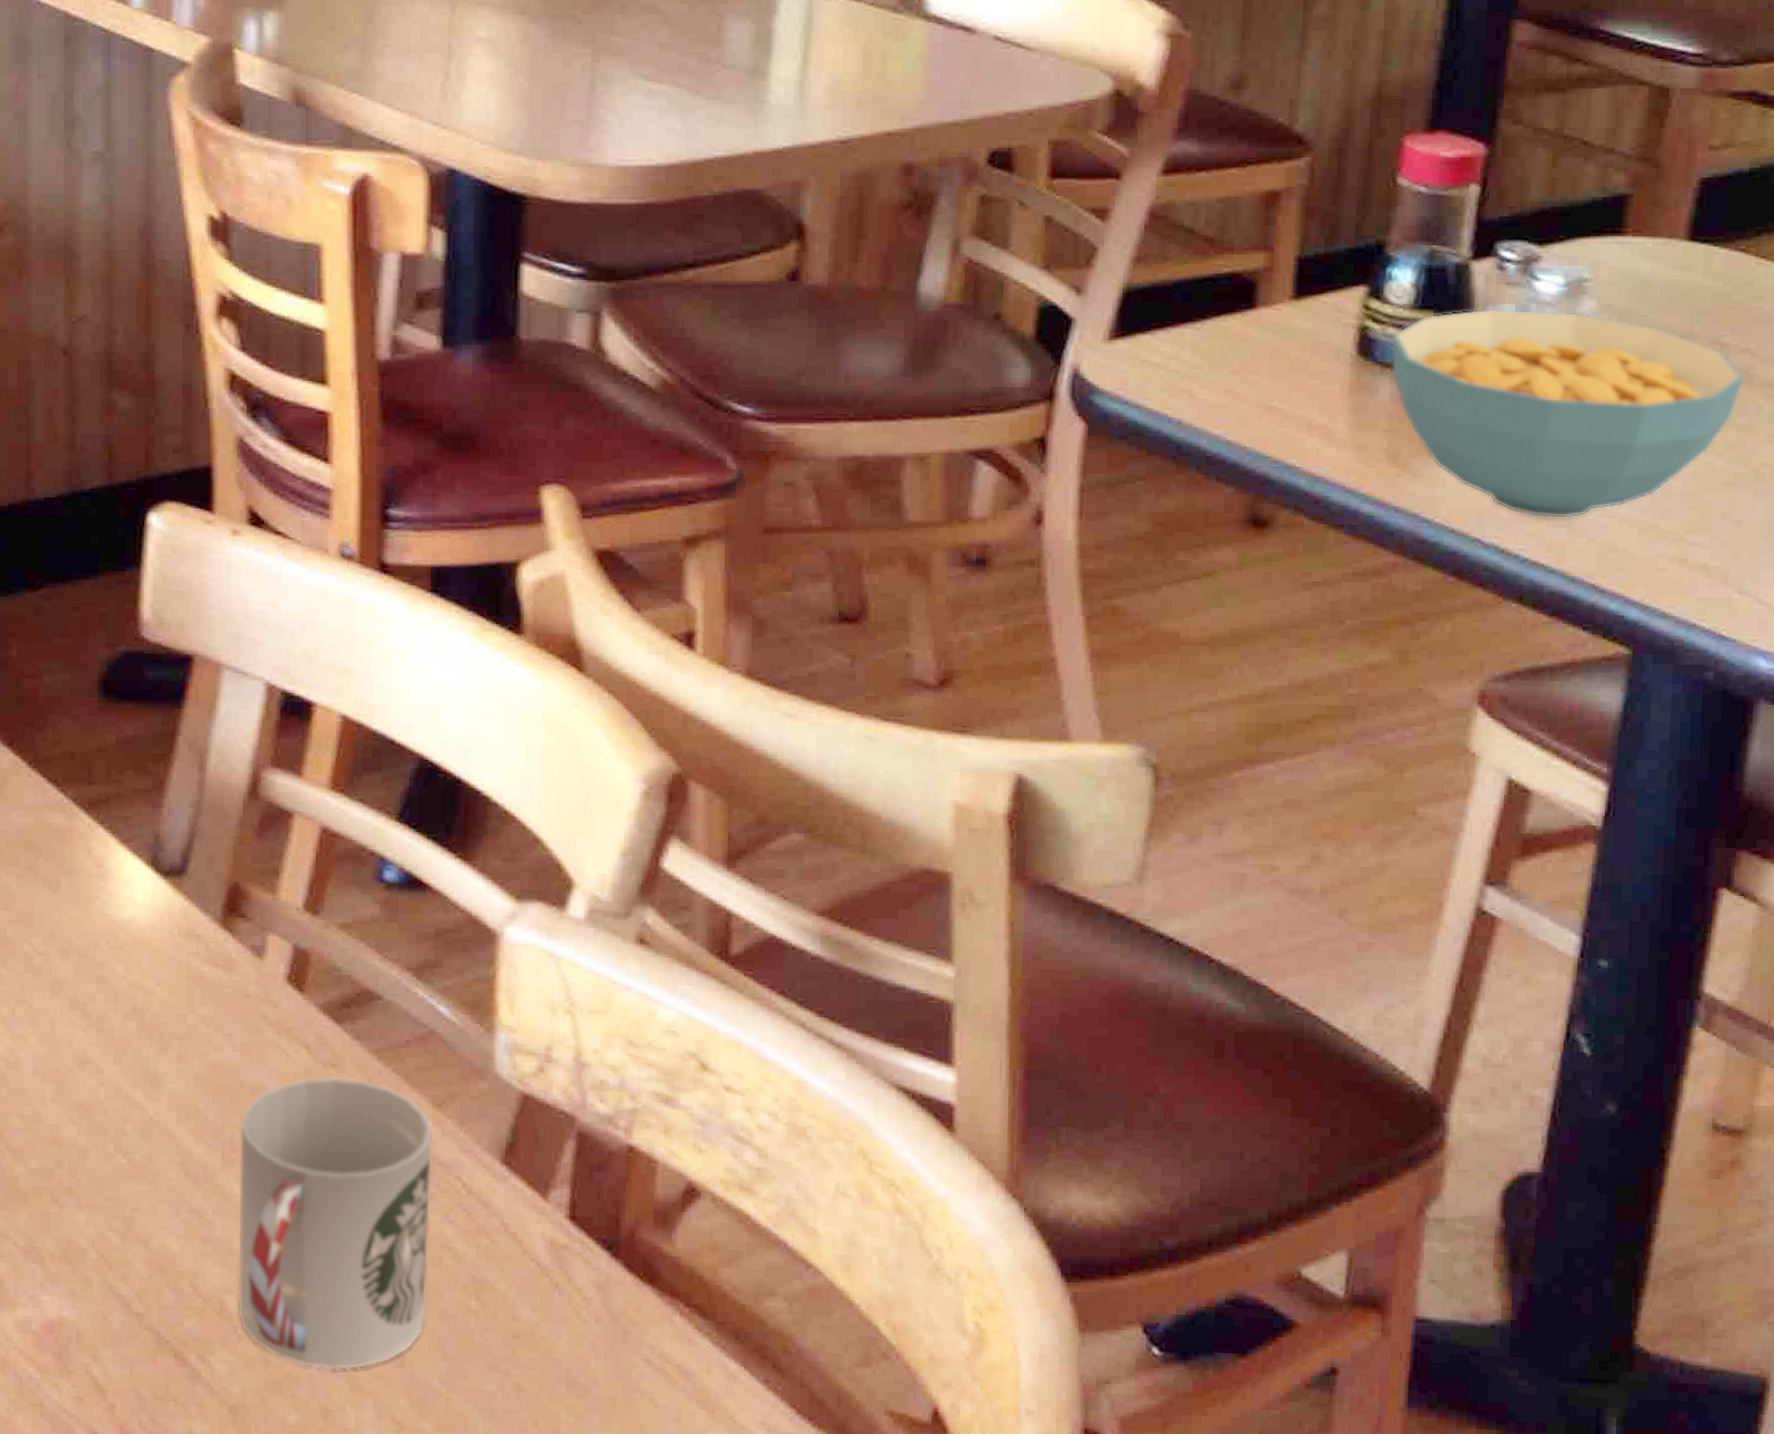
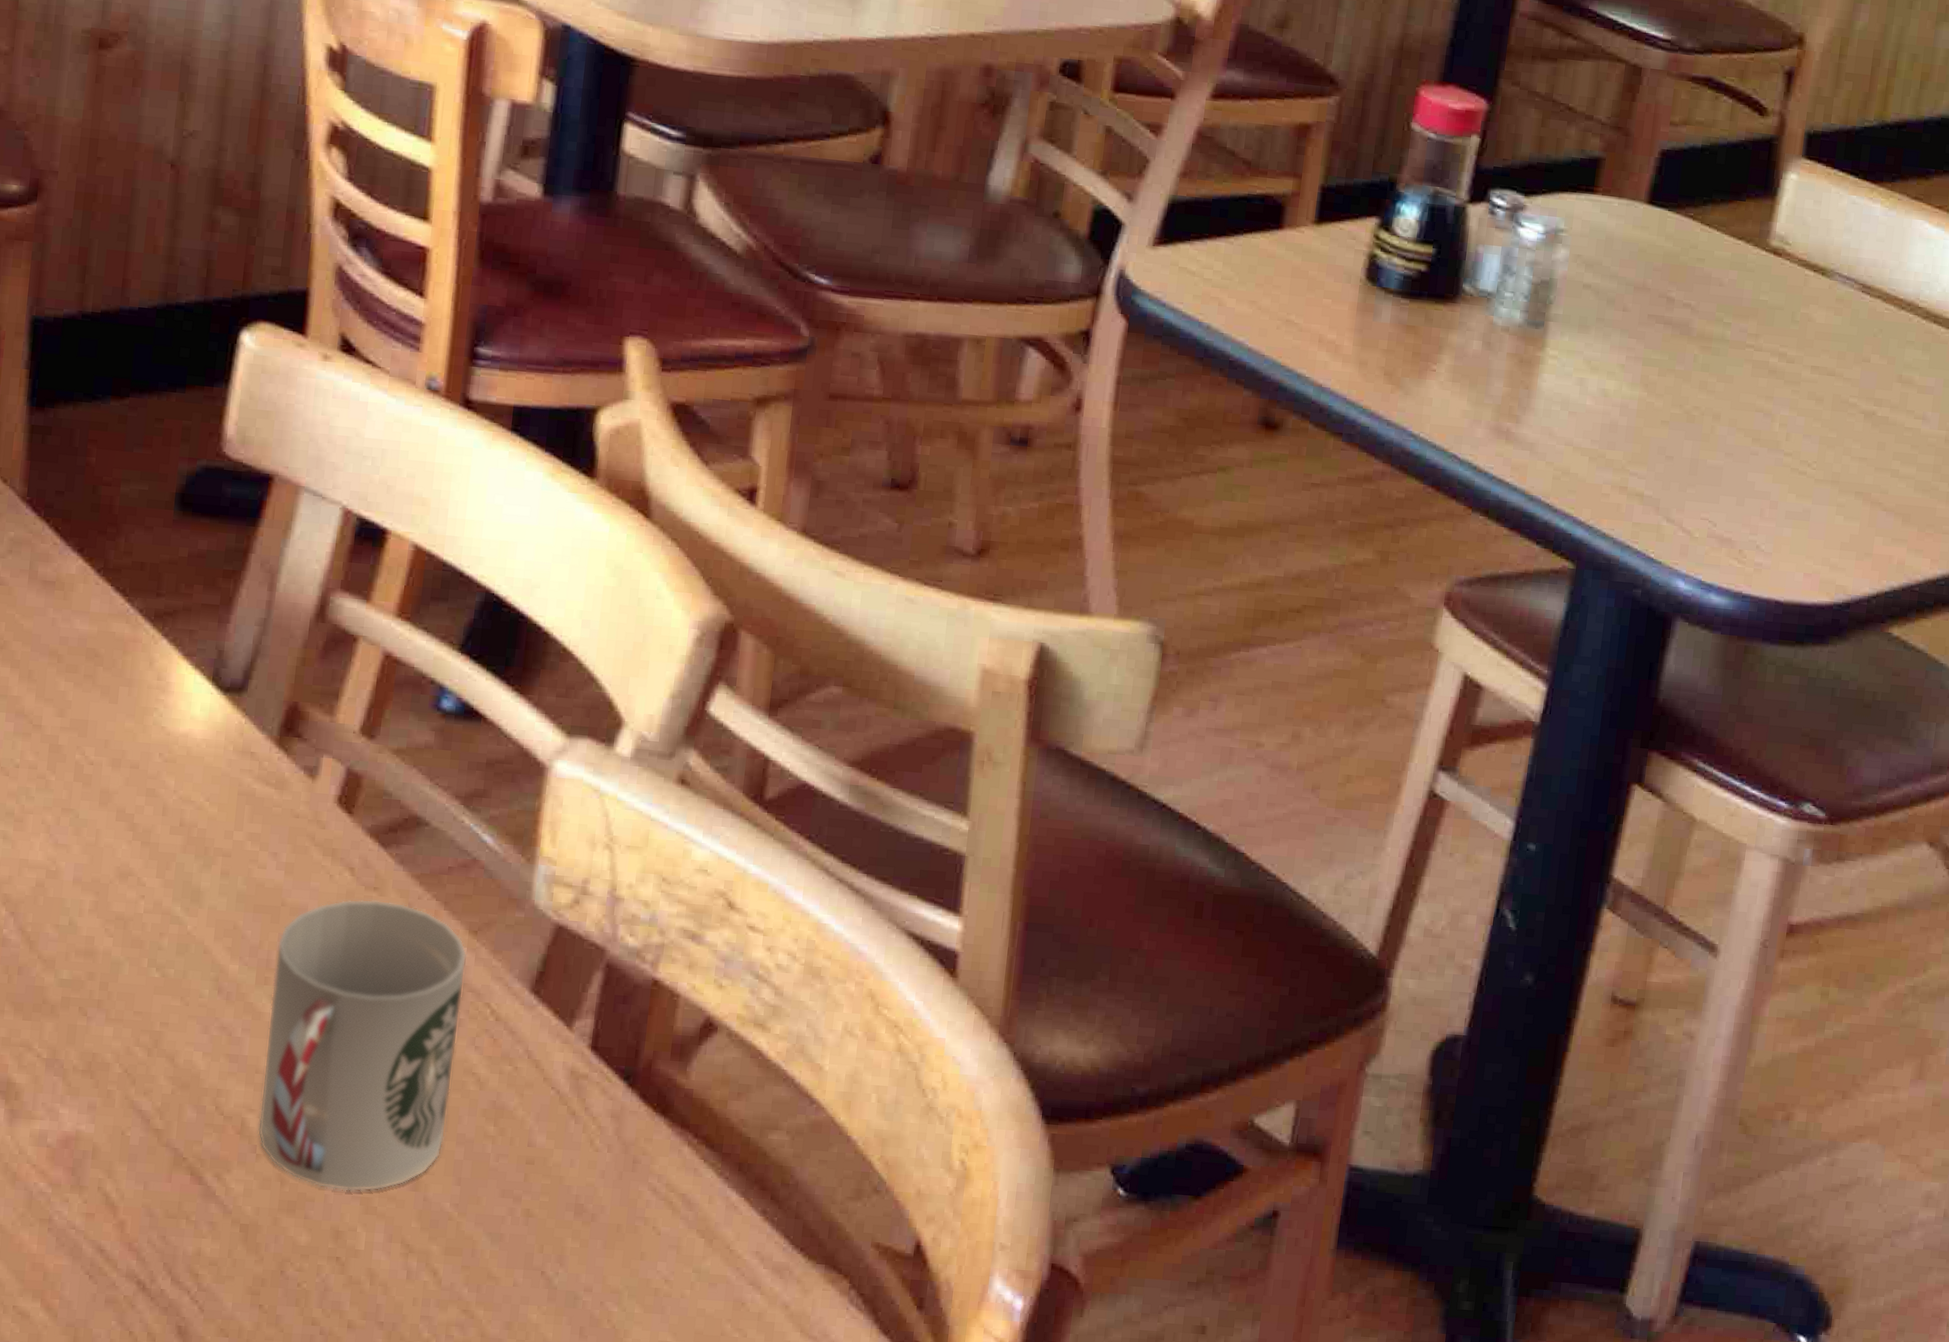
cereal bowl: present [1390,308,1745,519] -> none [1392,247,1685,443]

